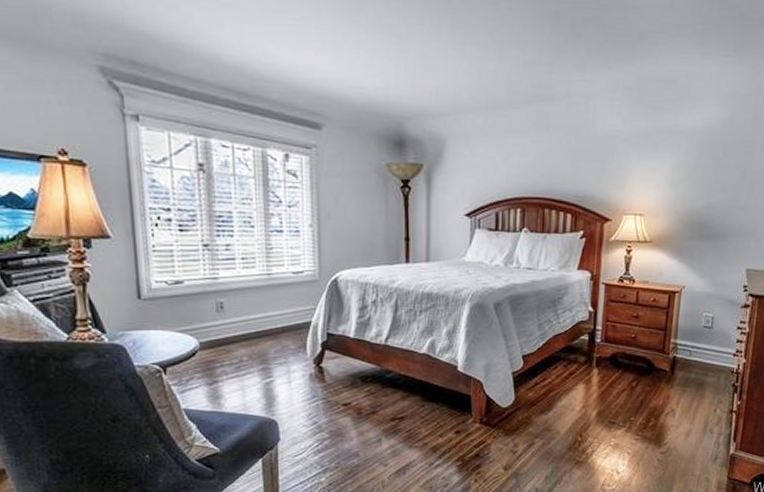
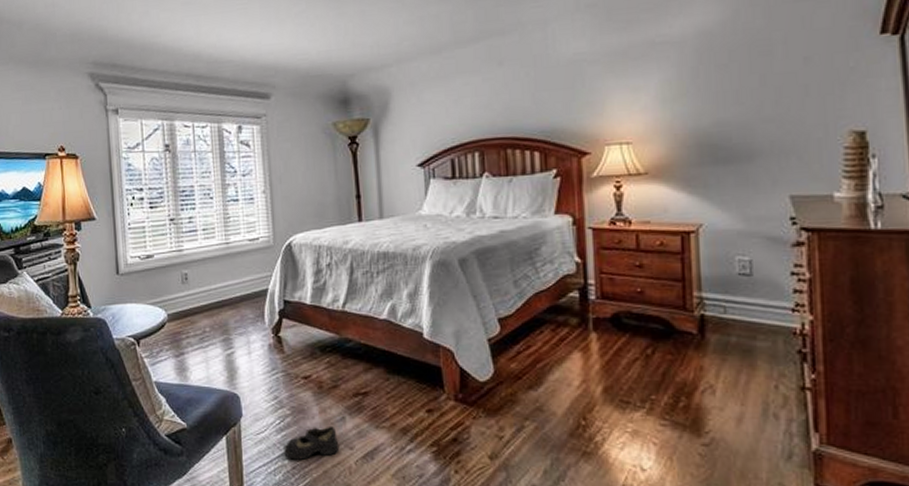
shoe: none [321,446,375,477] -> present [284,425,340,460]

